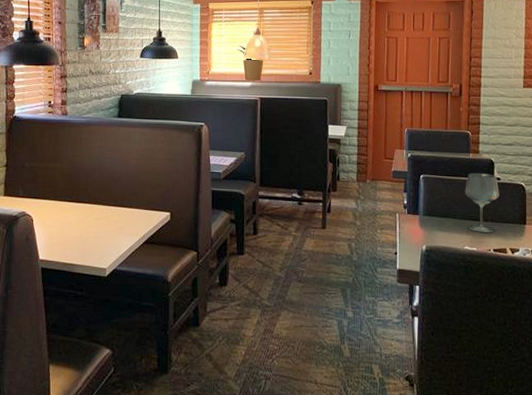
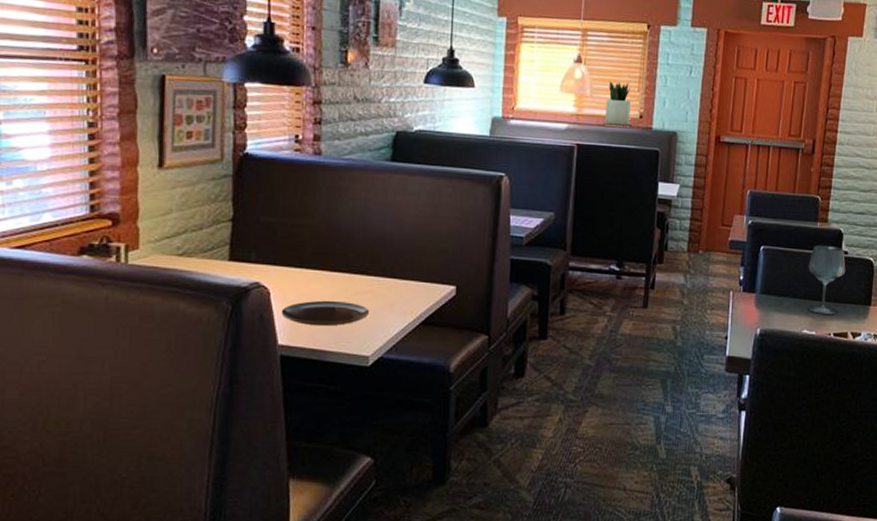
plate: none [41,225,106,245] -> present [281,300,370,327]
potted plant: present [237,45,271,81] -> none [551,75,595,122]
planter: none [279,46,303,82] -> present [603,81,632,127]

